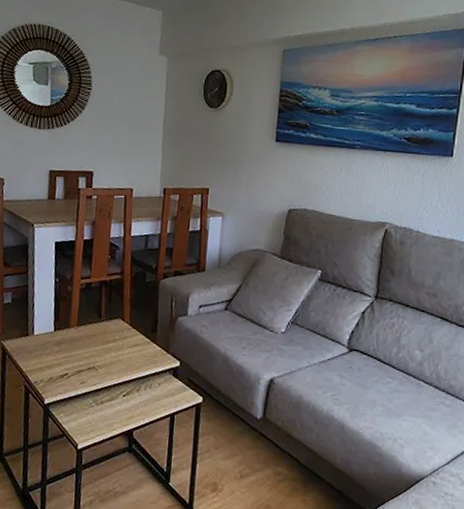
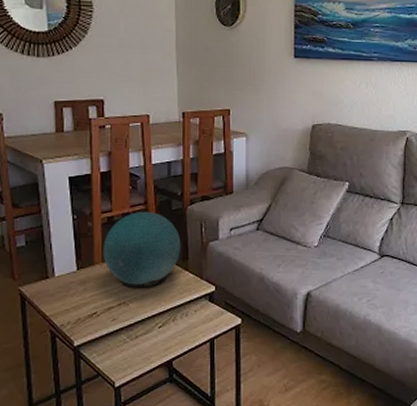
decorative orb: none [78,280,152,356] -> present [103,211,181,289]

